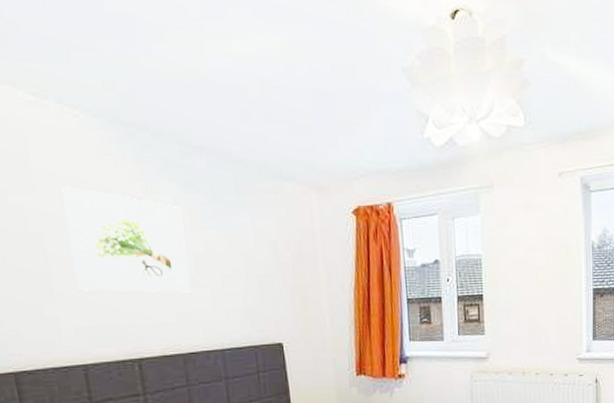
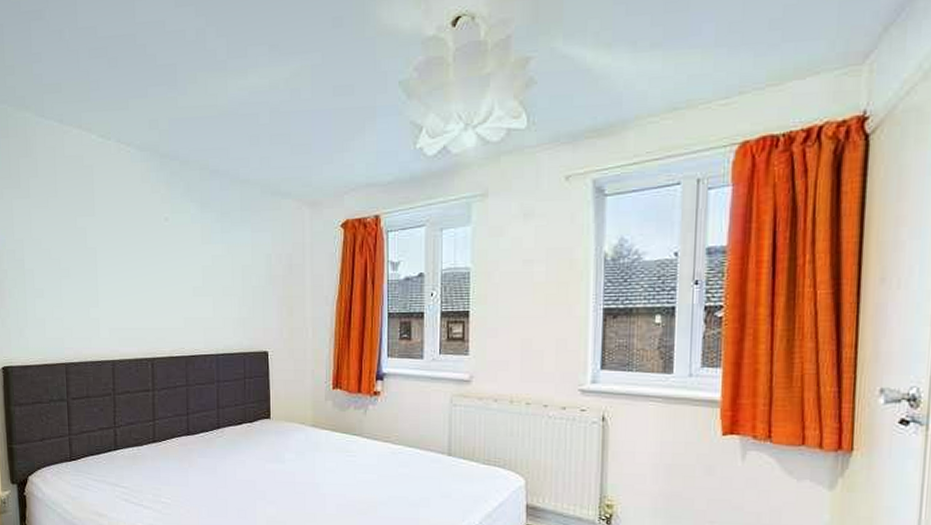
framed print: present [61,186,191,293] -> none [112,209,197,301]

